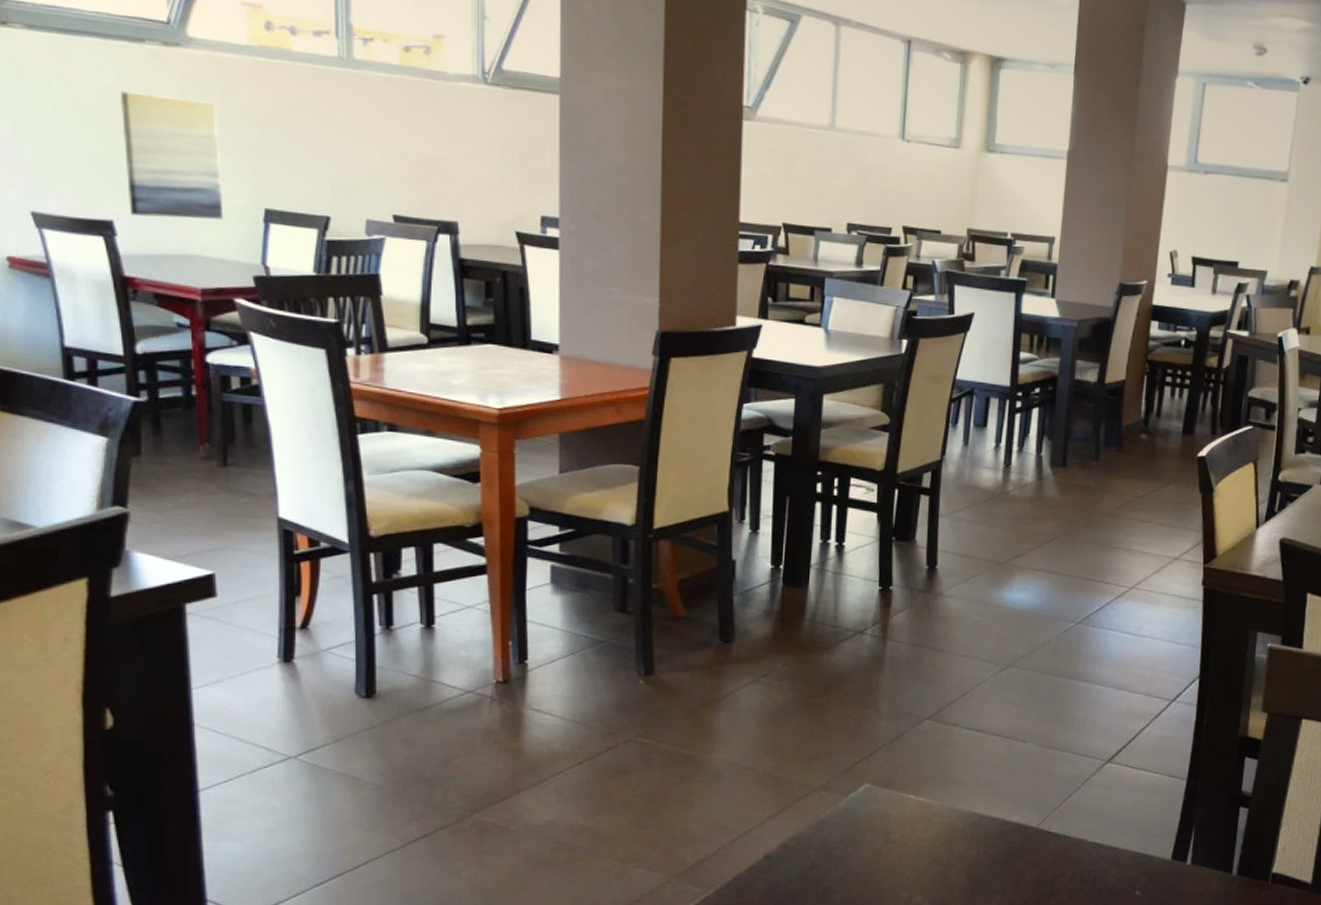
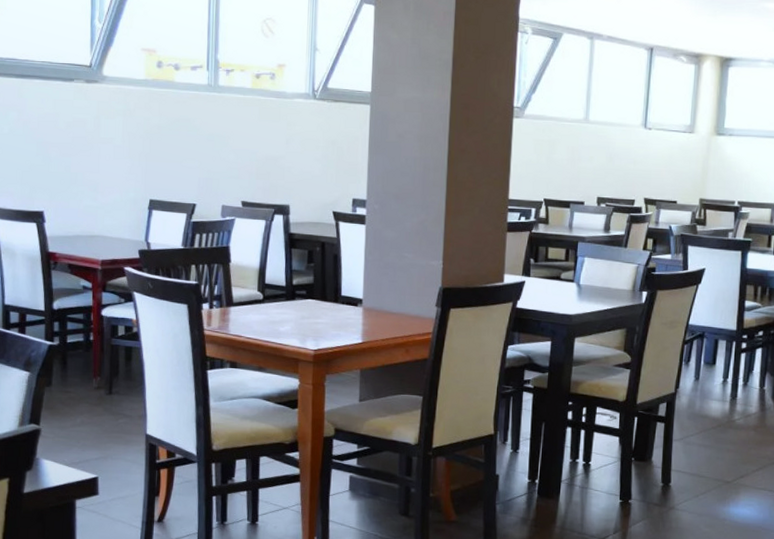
wall art: present [120,91,224,221] -> none [54,117,121,209]

